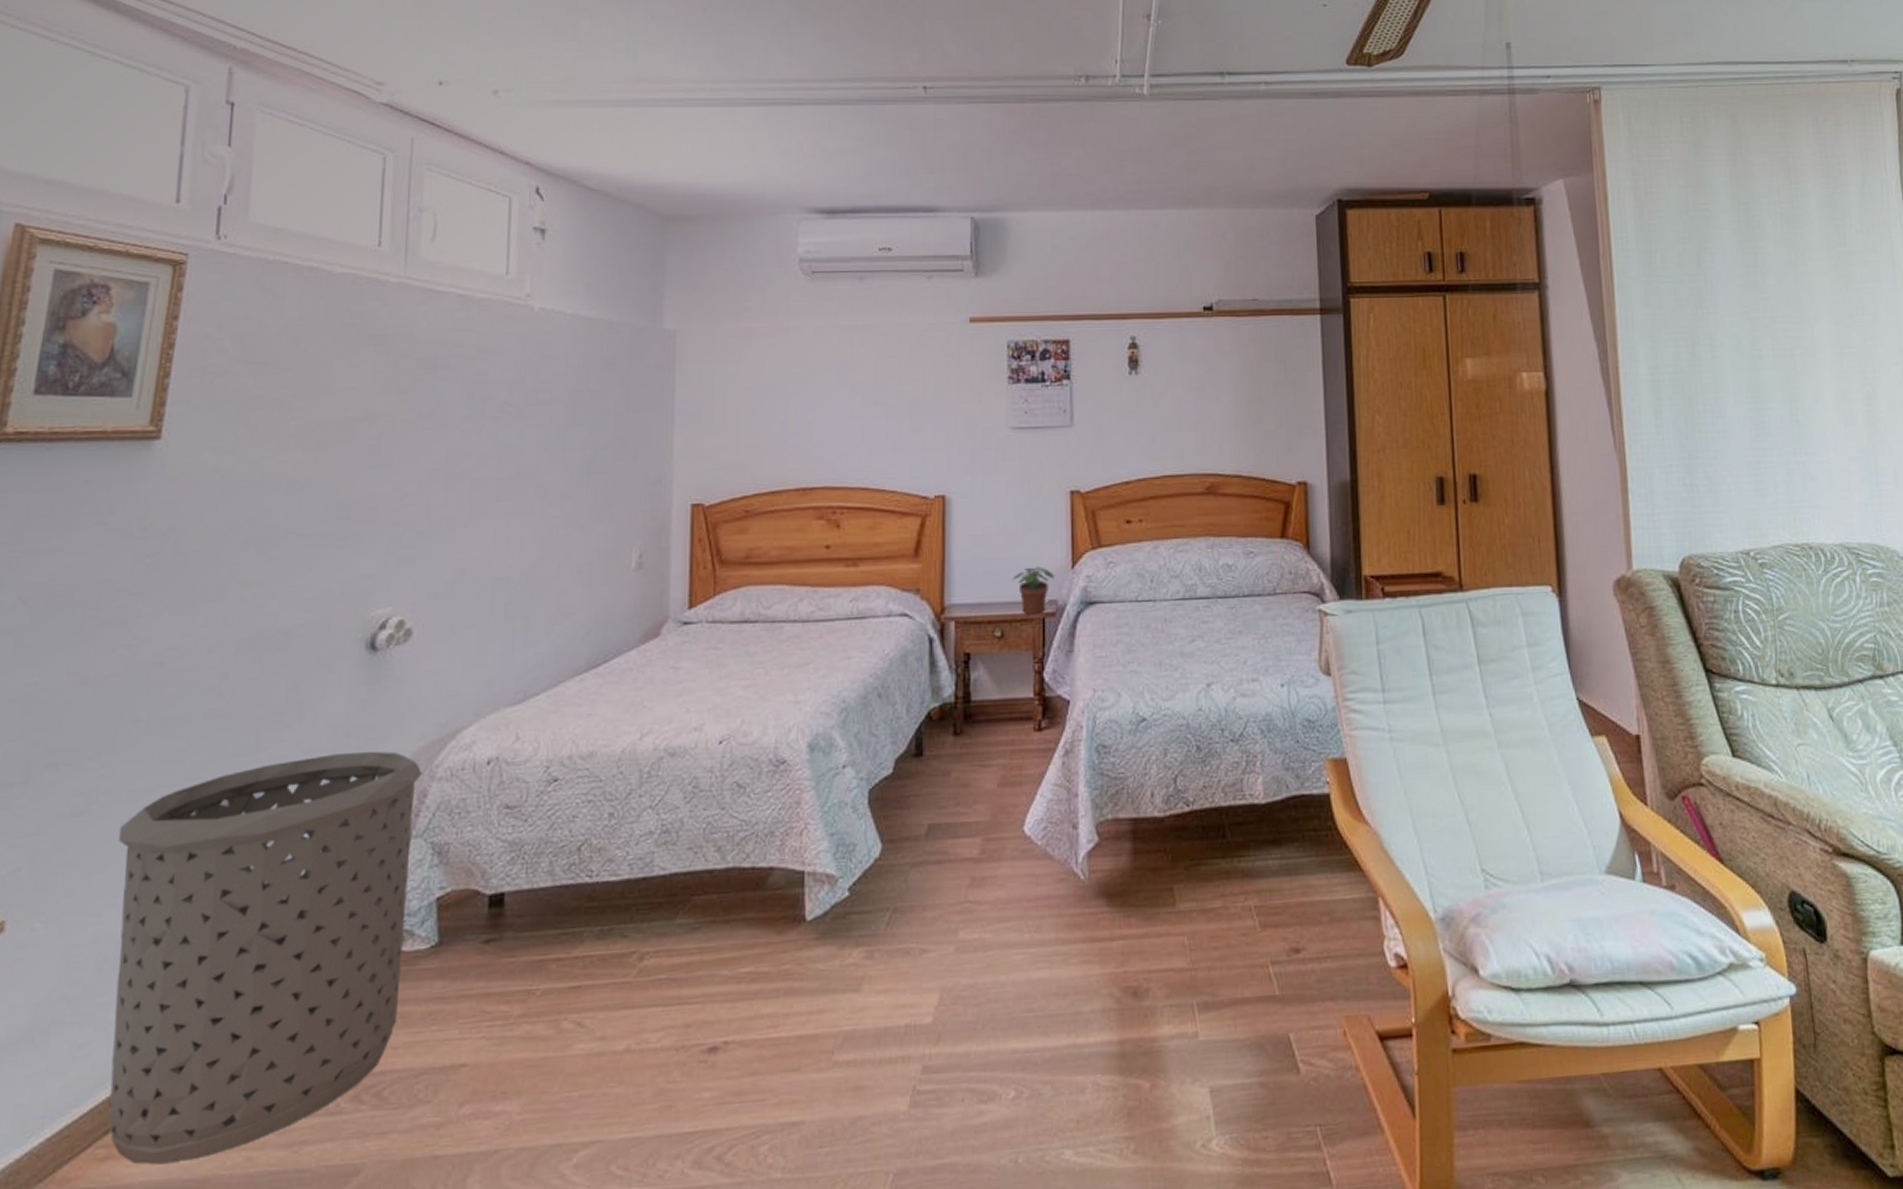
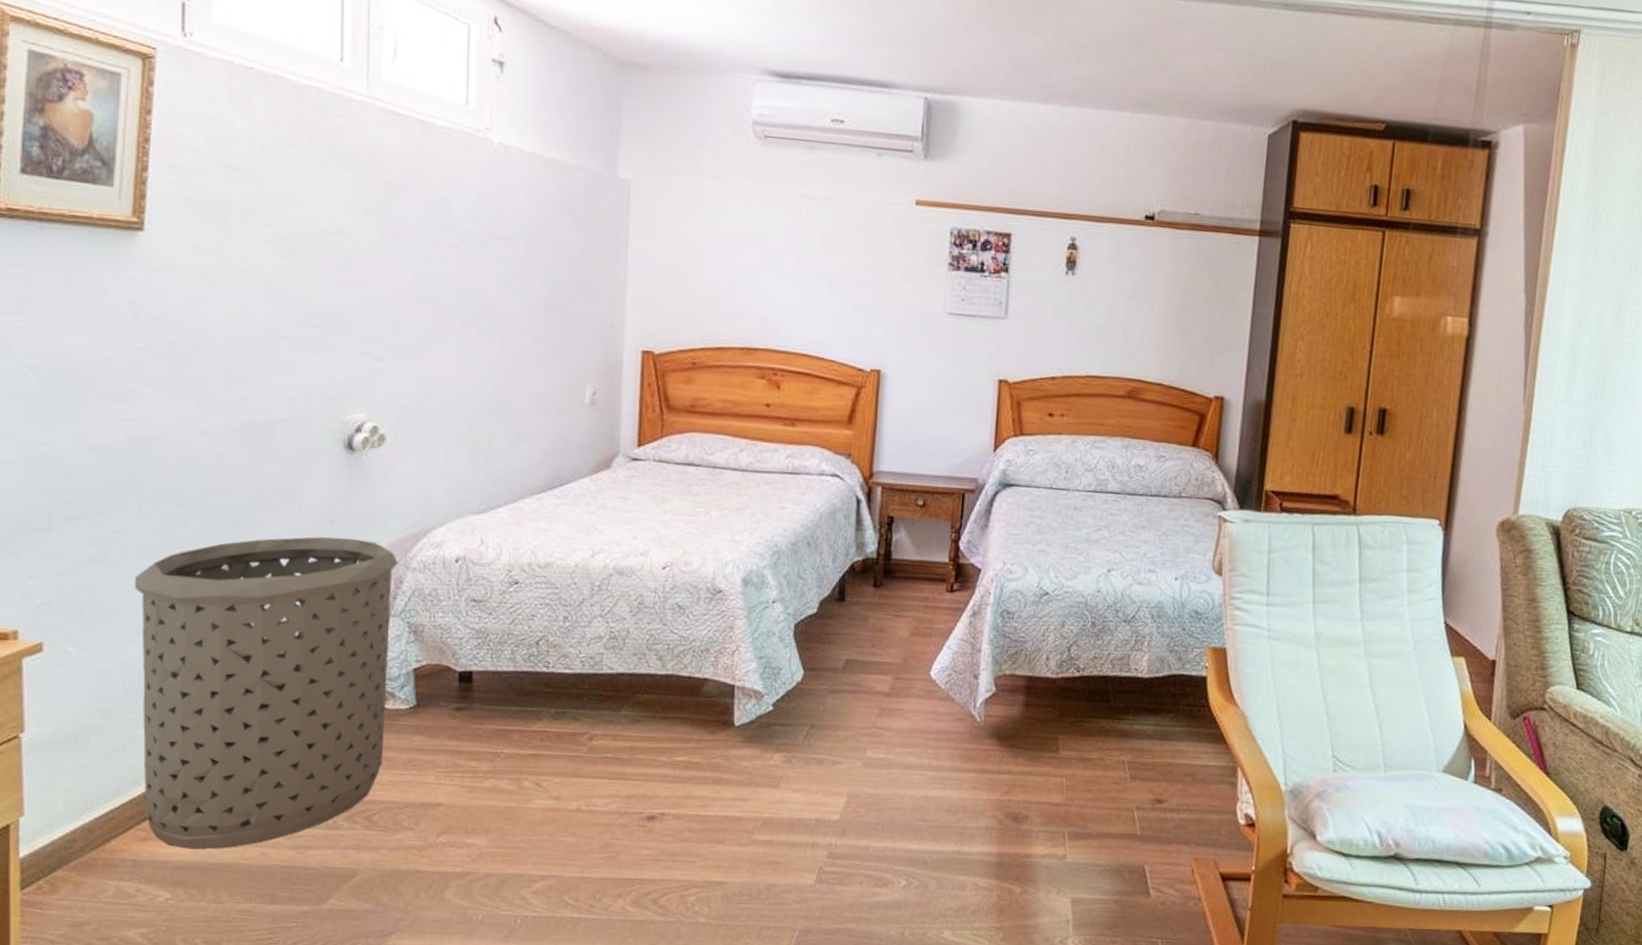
potted plant: present [1012,567,1054,616] -> none [937,445,977,491]

